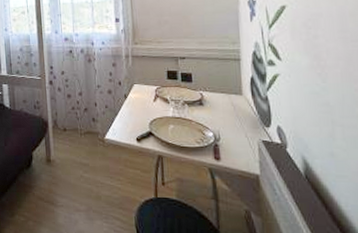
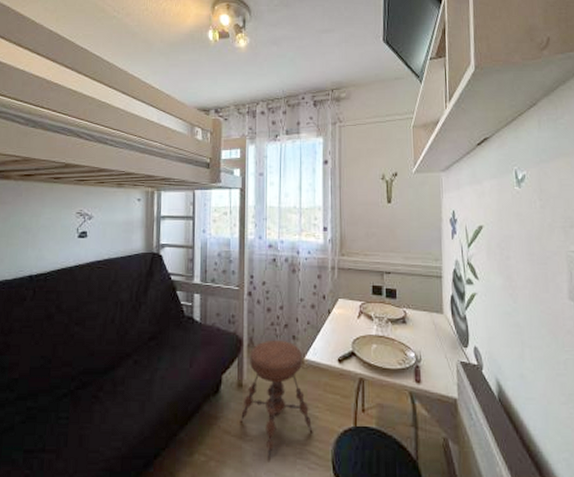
stool: none [50,122,117,224] -> present [240,339,313,462]

